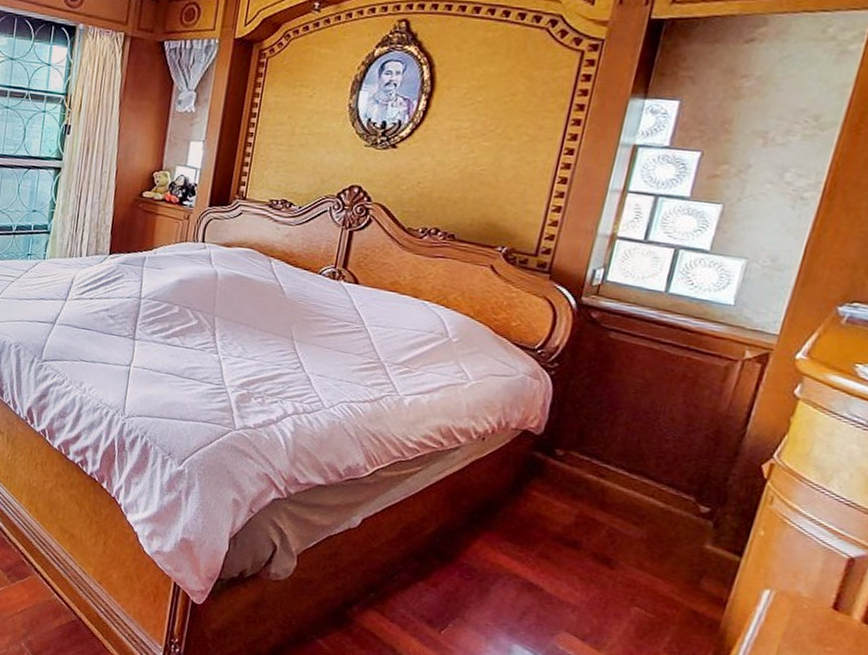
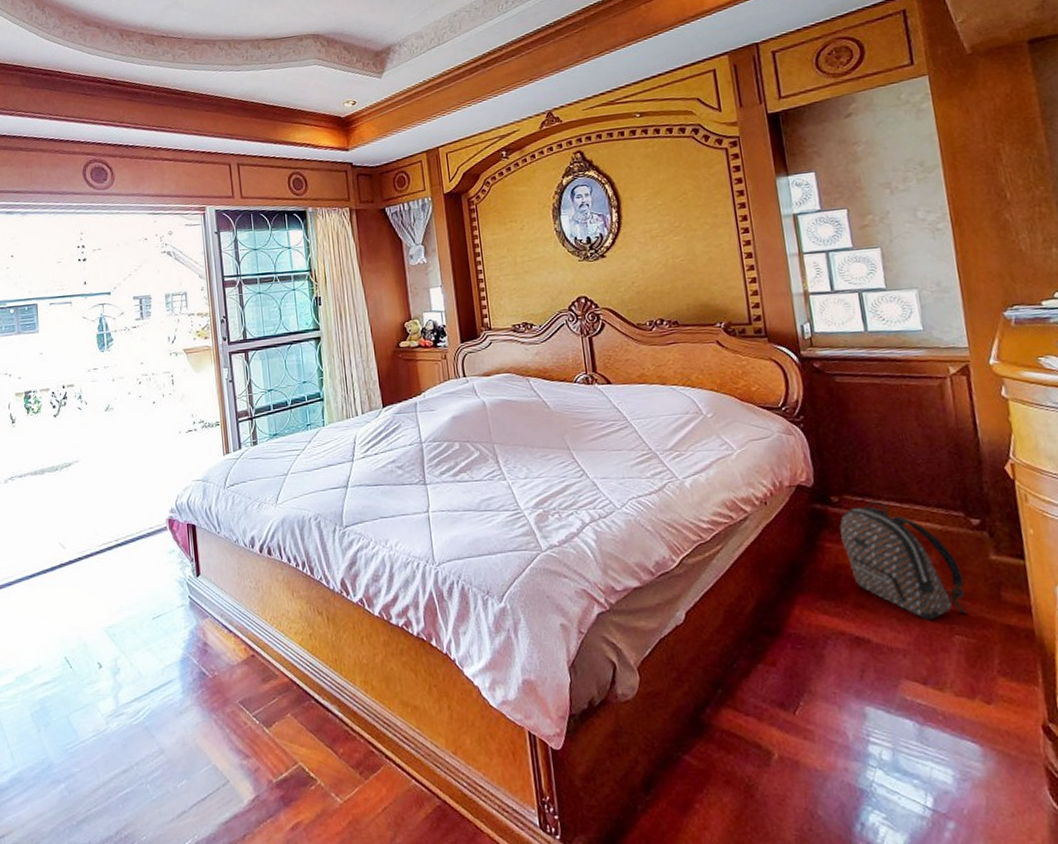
backpack: none [549,463,668,592] -> present [840,501,967,621]

